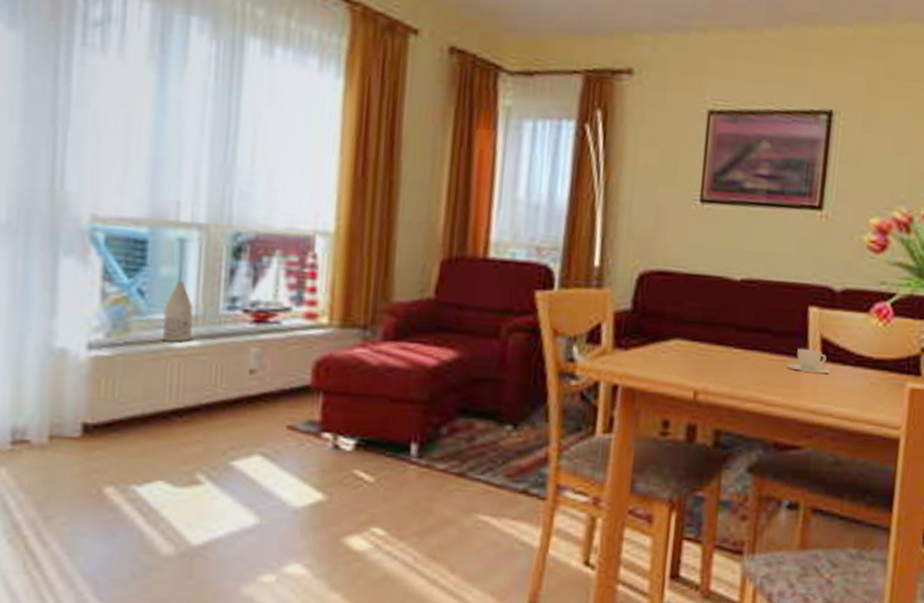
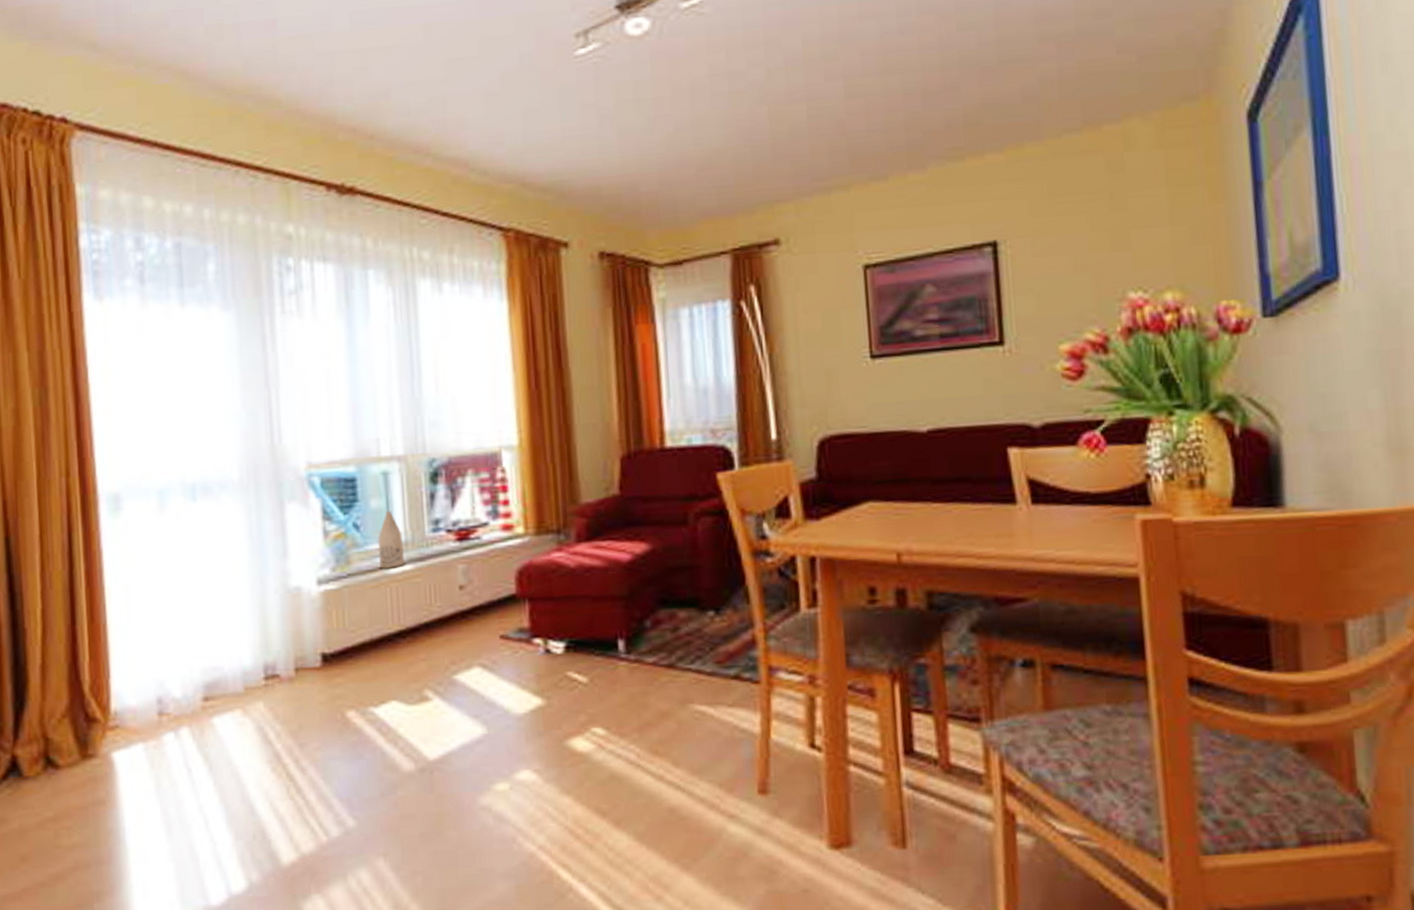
cup: present [786,348,831,374] -> none [993,492,1045,518]

